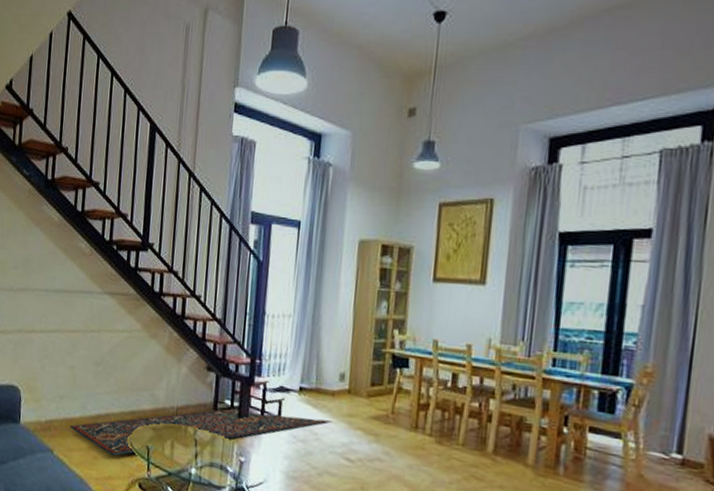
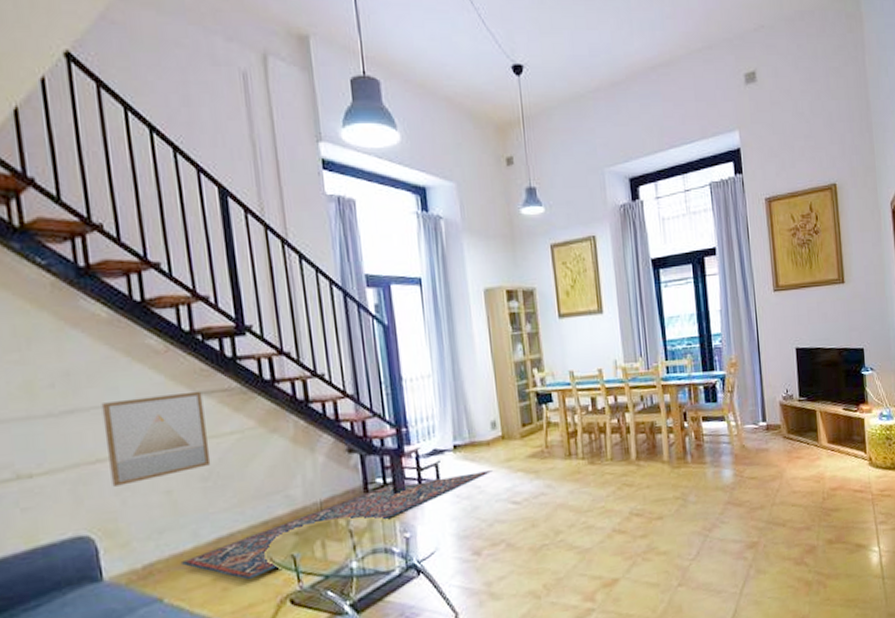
wall art: none [38,287,108,355] -> present [101,391,211,487]

